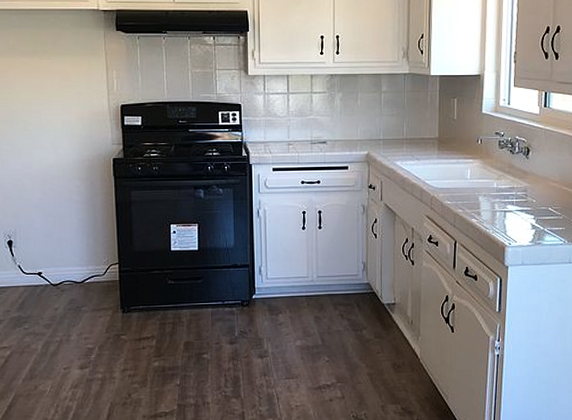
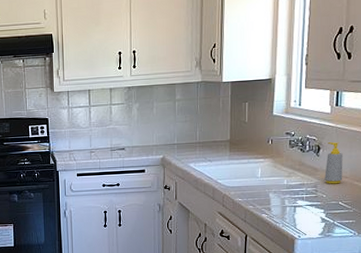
soap bottle: none [534,144,552,189] -> present [324,141,343,184]

